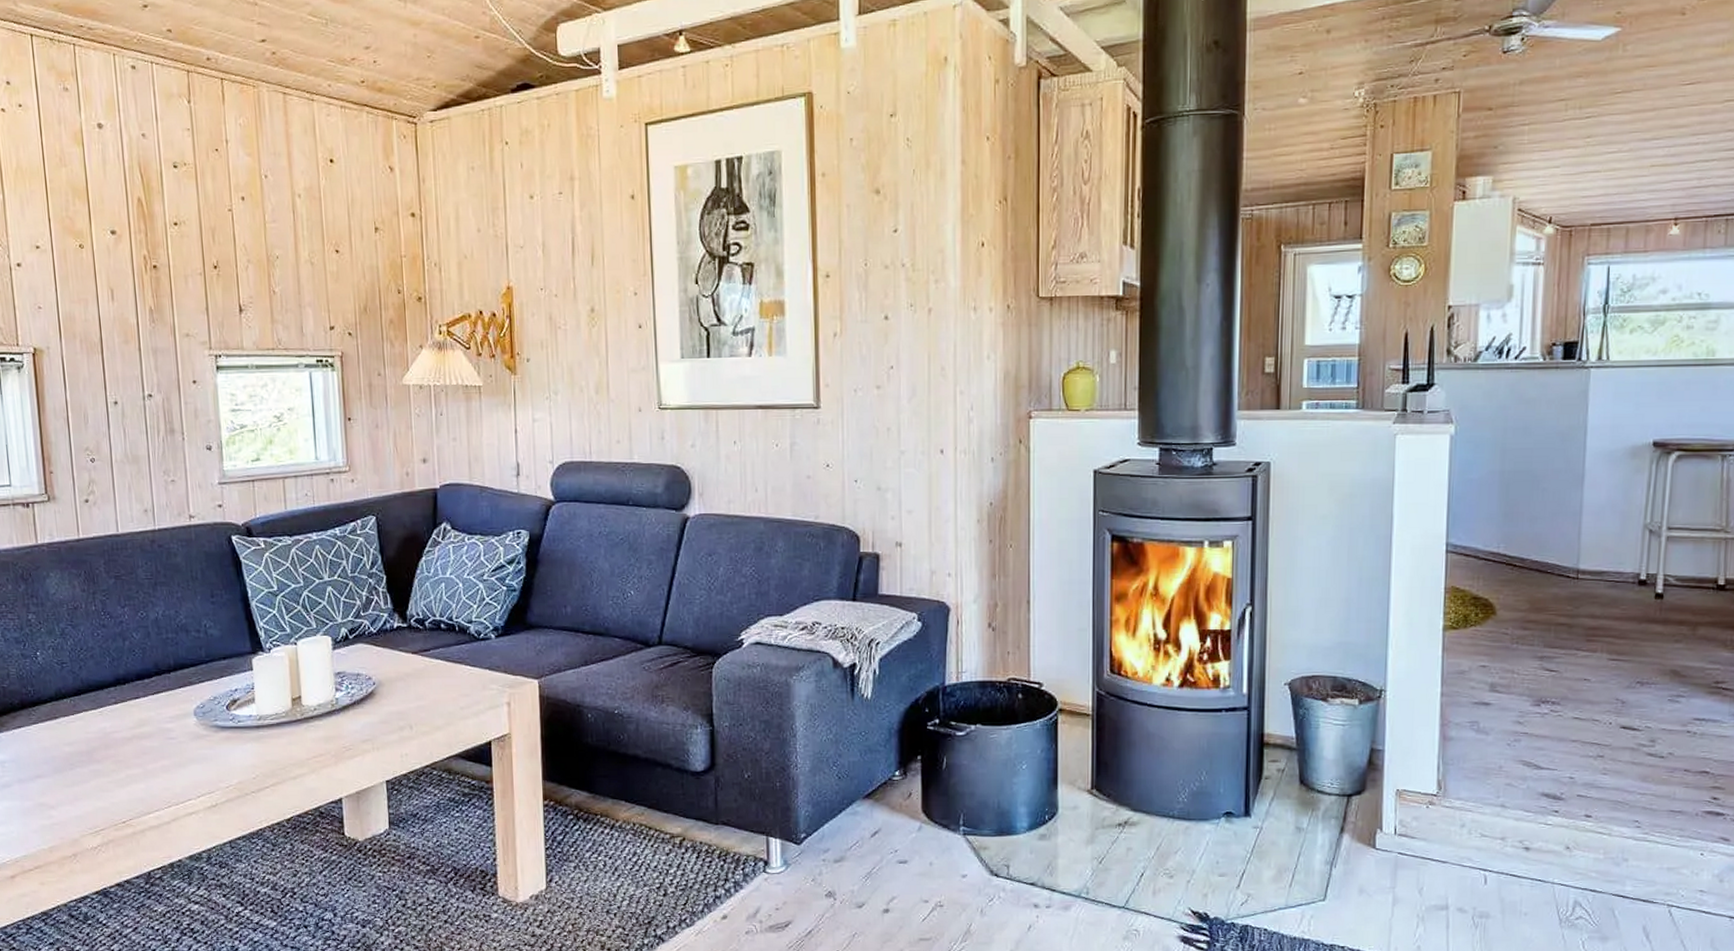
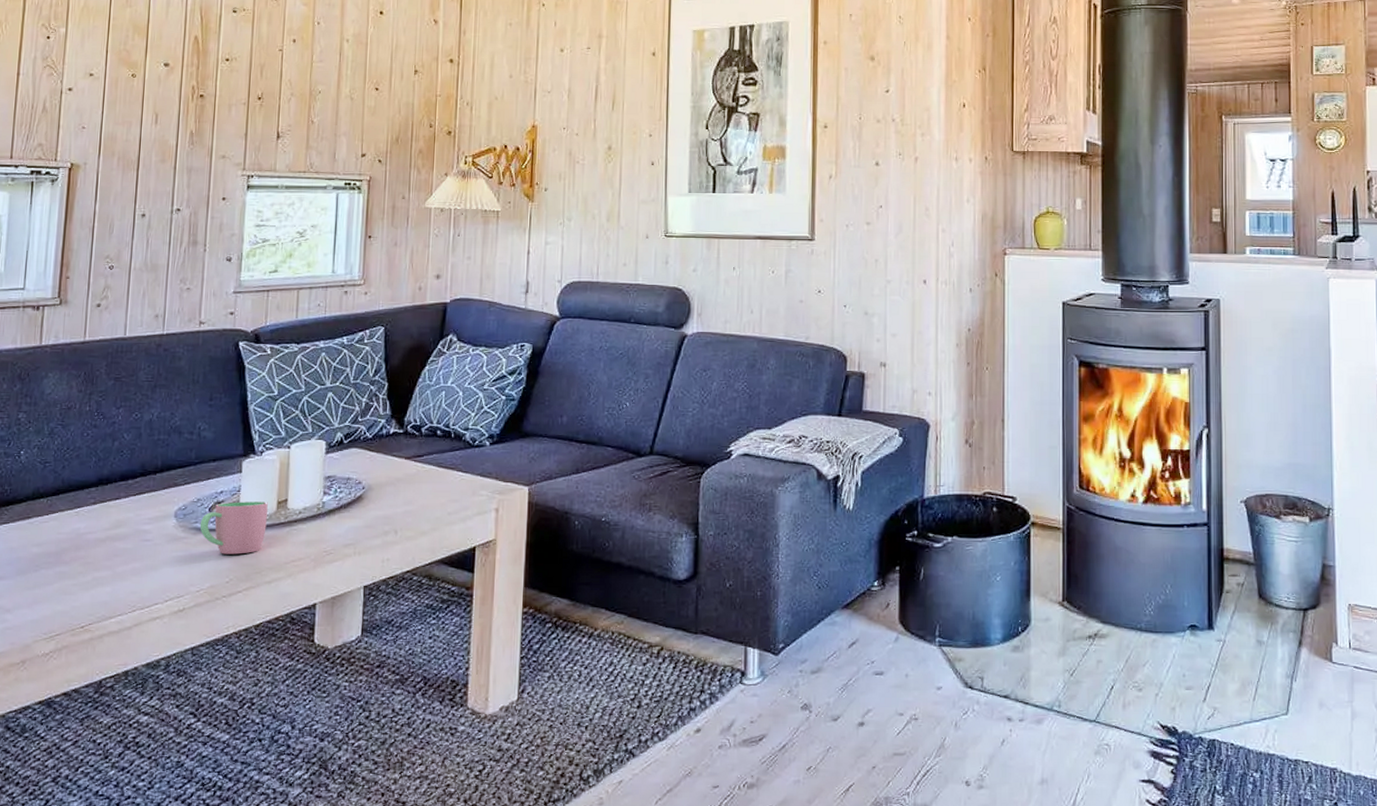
cup: none [219,699,285,751] -> present [200,501,268,554]

